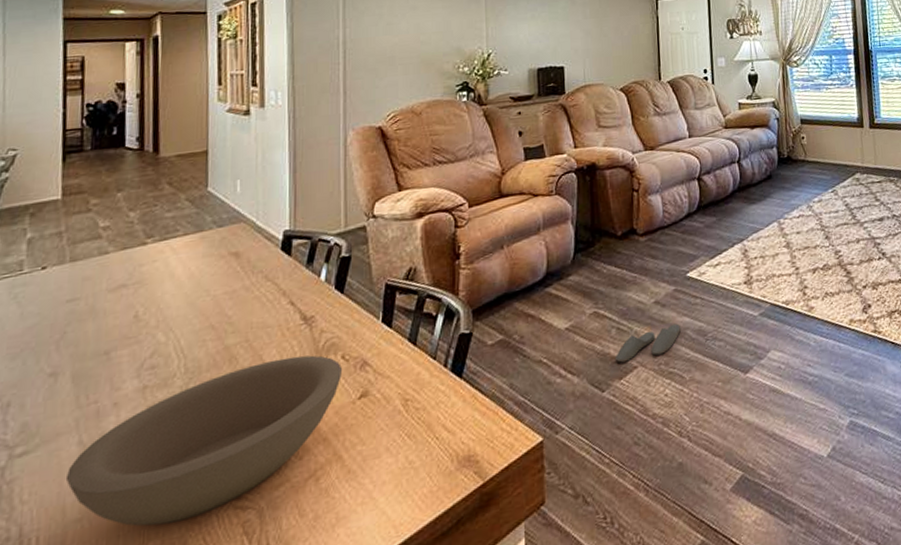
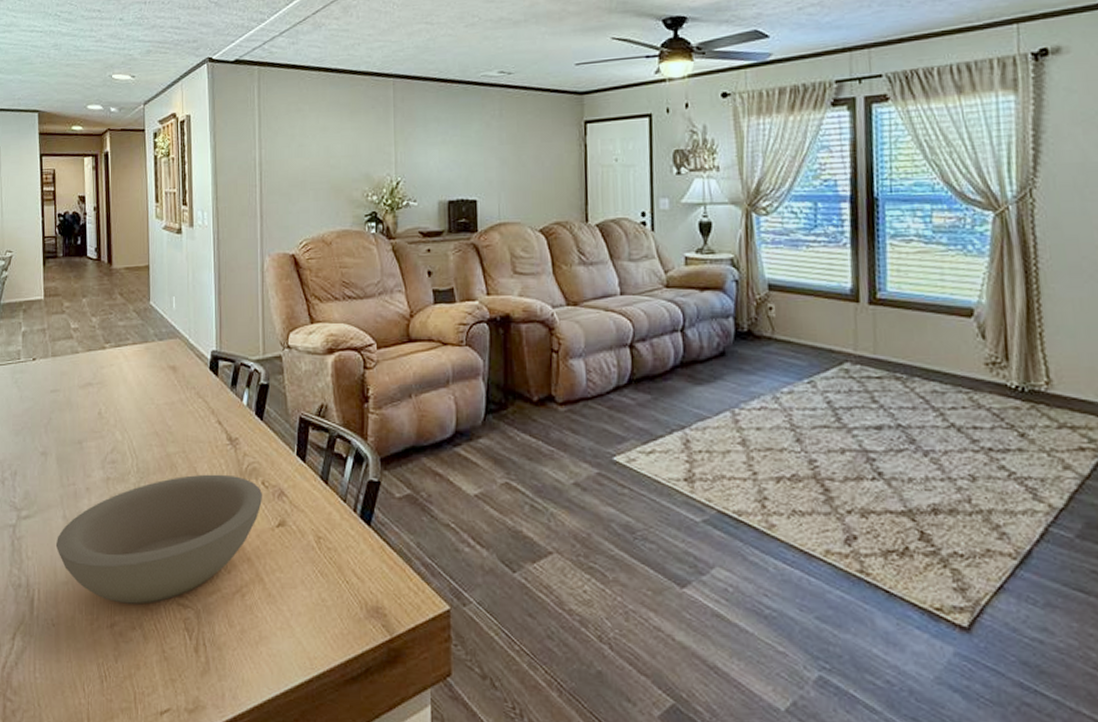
slippers: present [614,323,681,363] -> none [527,512,604,545]

